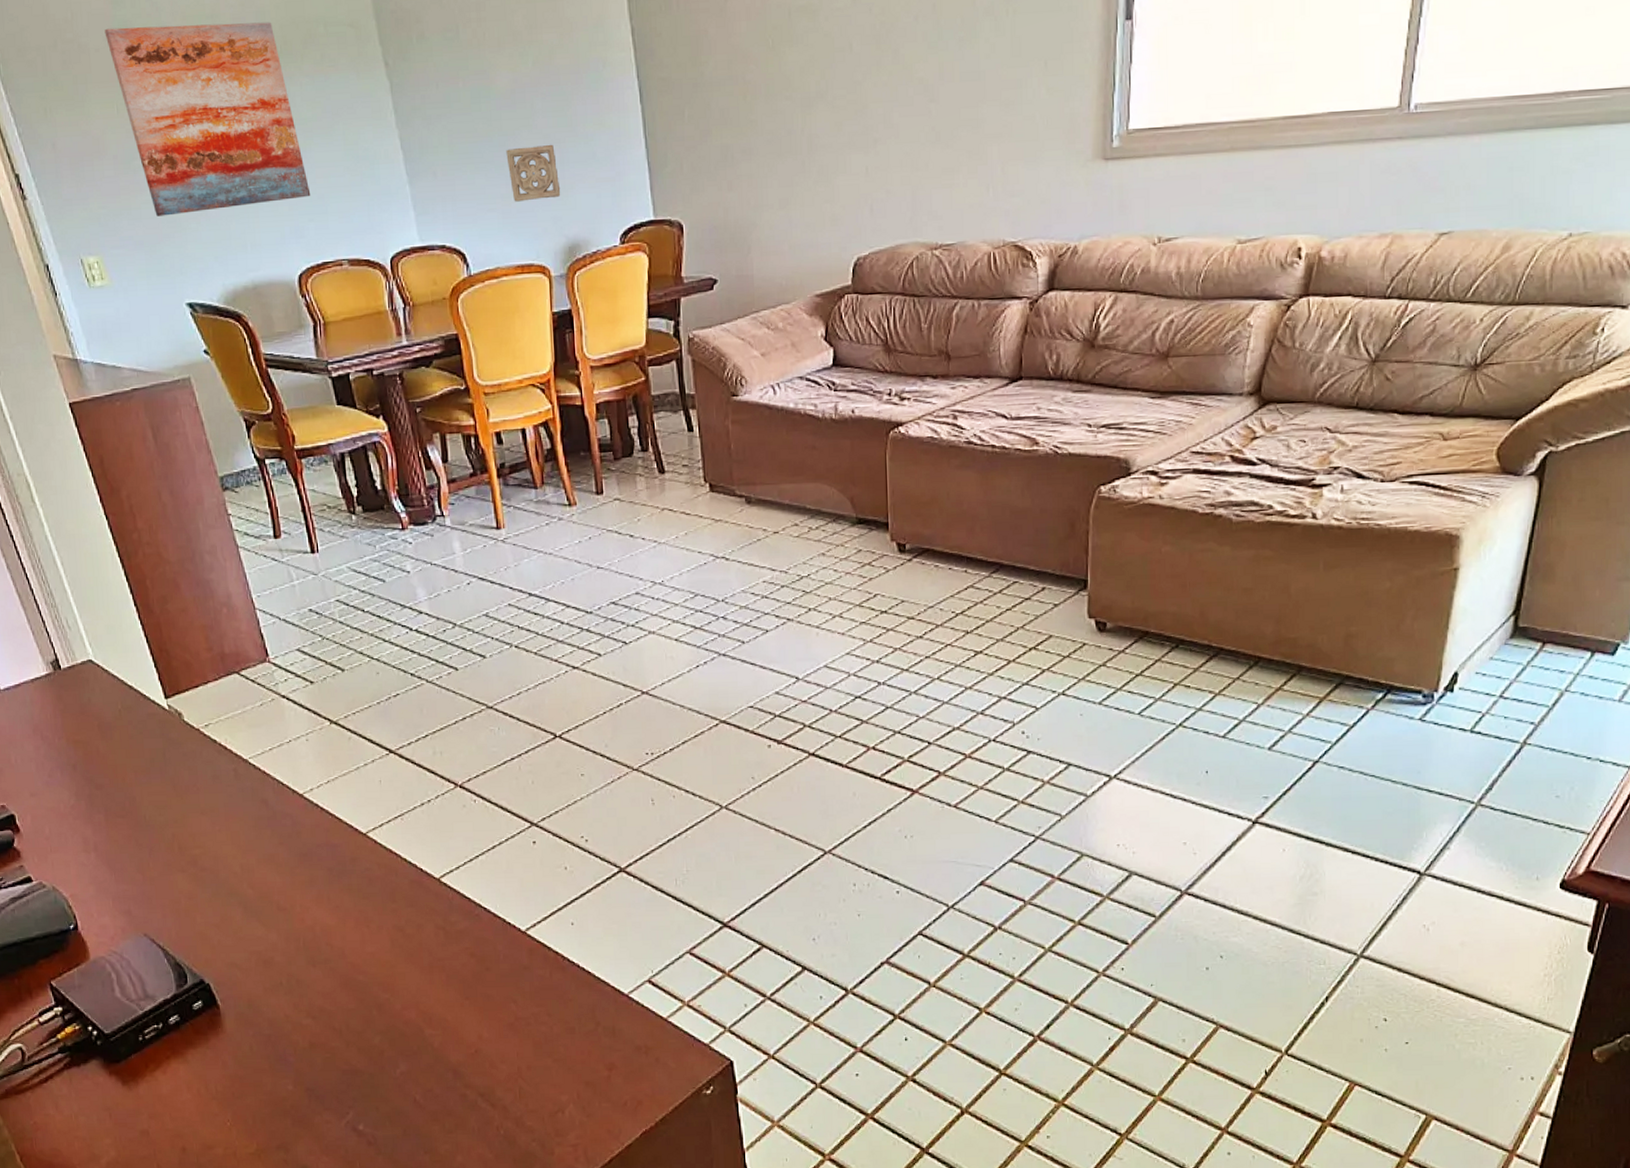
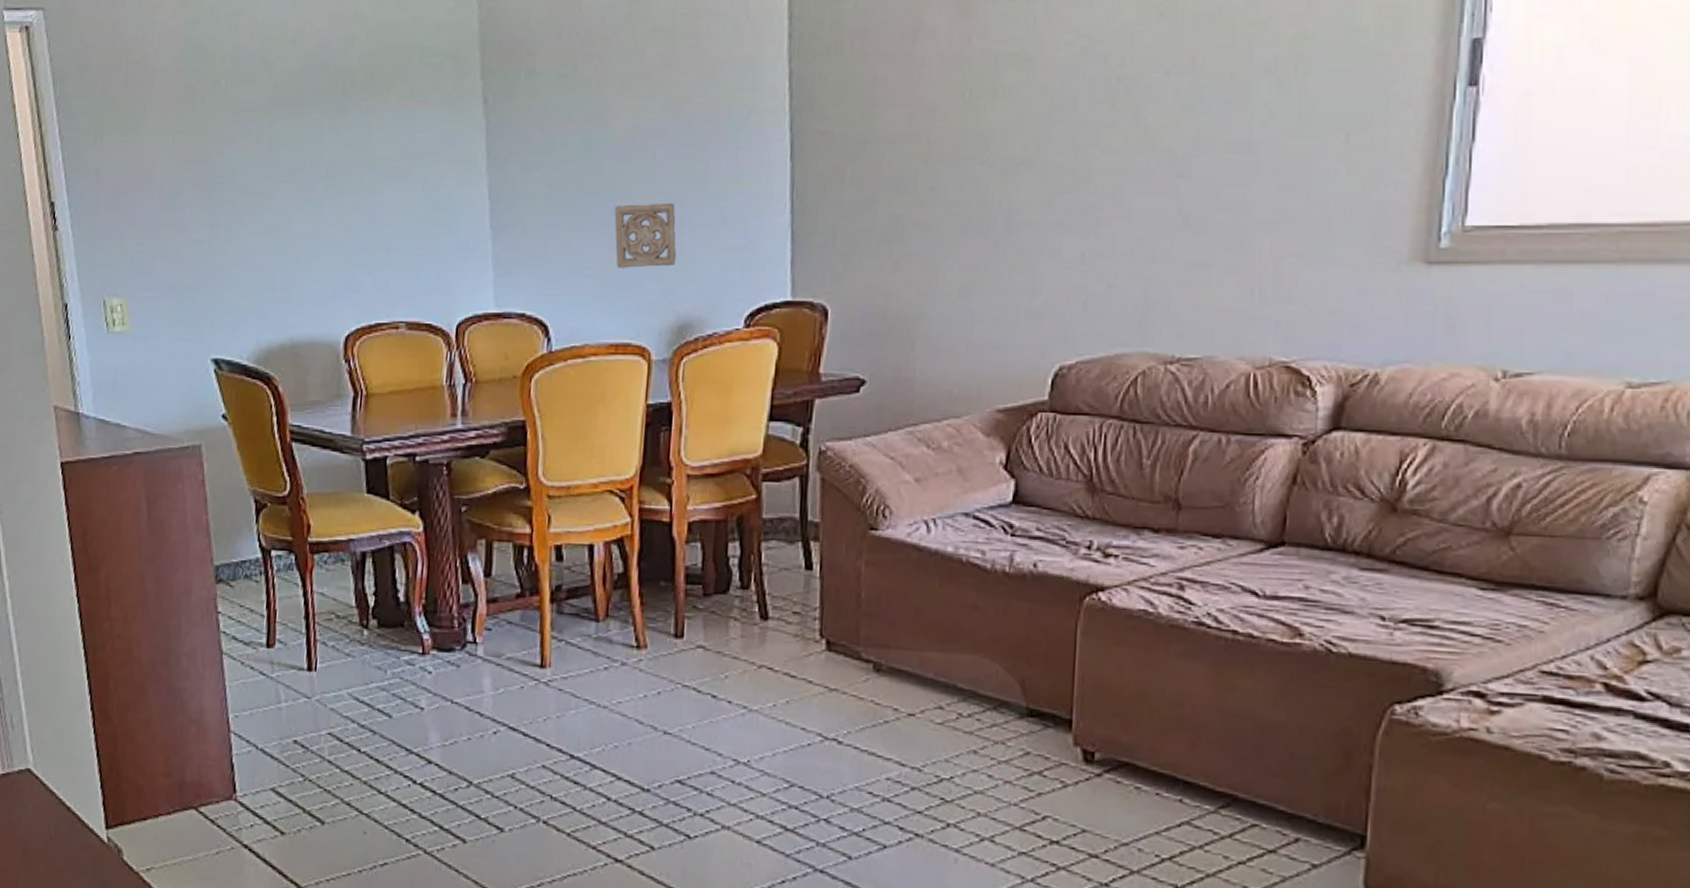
wall art: present [104,22,311,216] -> none [174,48,375,258]

